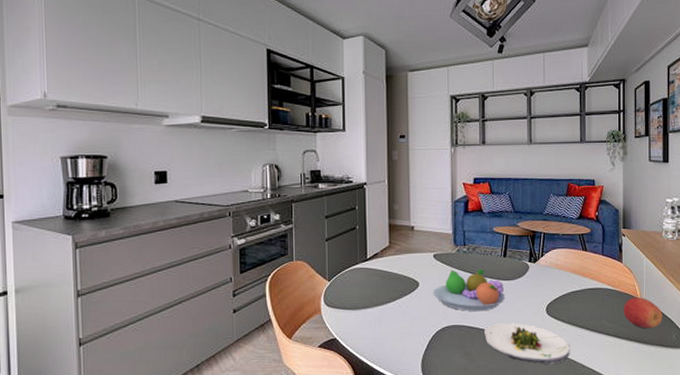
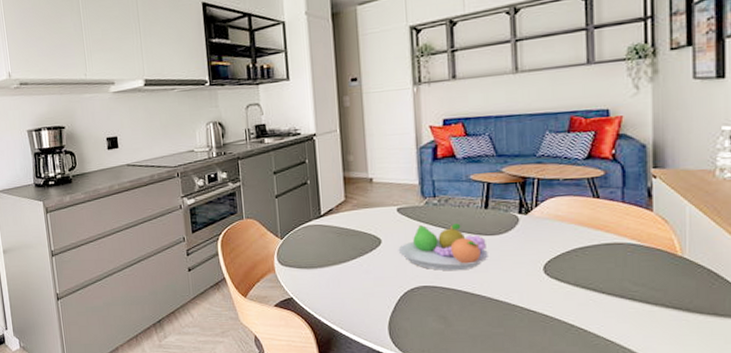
salad plate: present [484,323,571,365] -> none [463,284,579,333]
apple: present [623,297,662,329] -> none [654,253,716,294]

